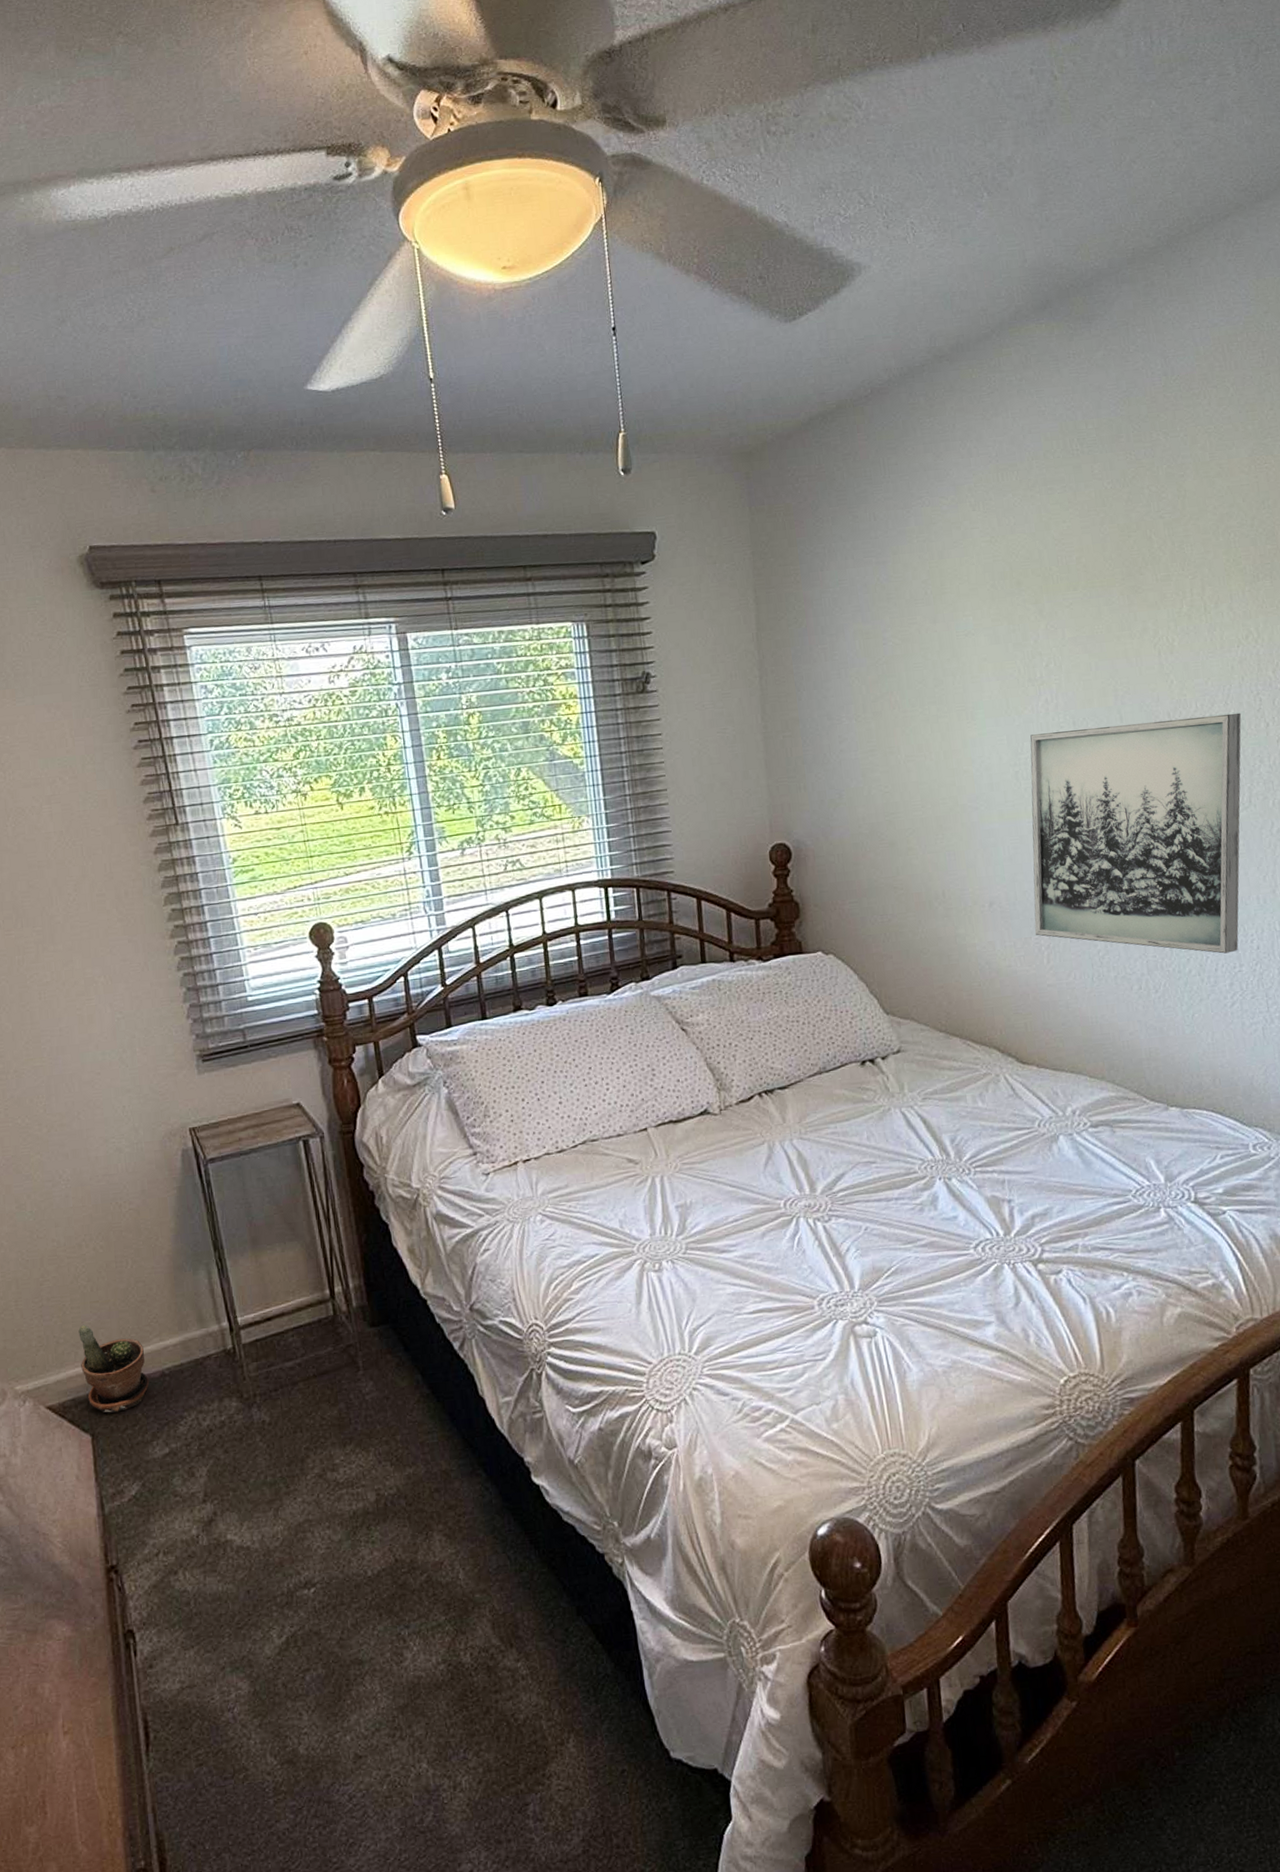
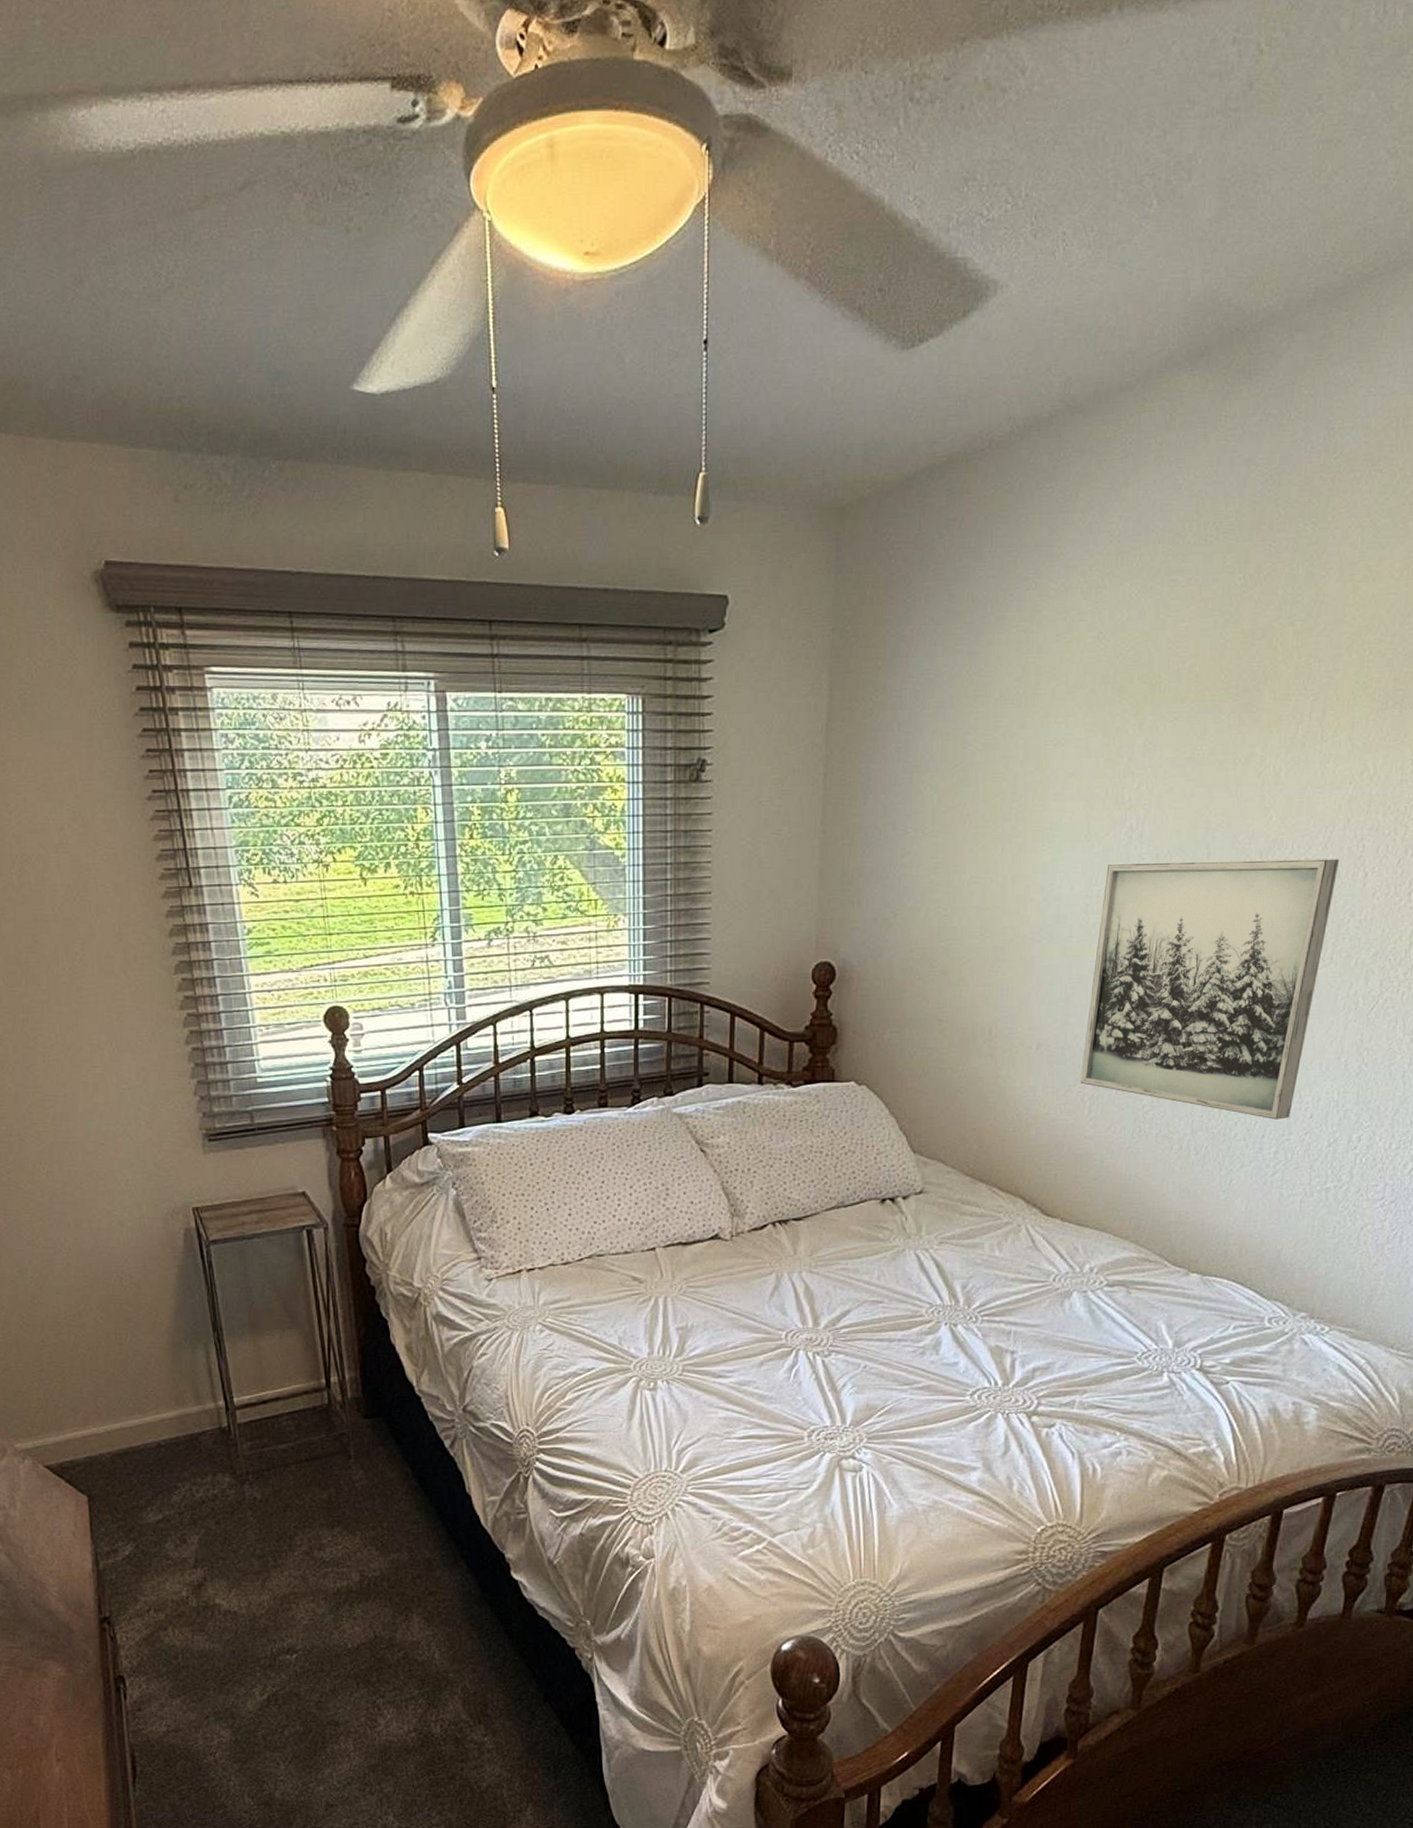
potted plant: present [78,1324,150,1413] -> none [77,1391,146,1477]

